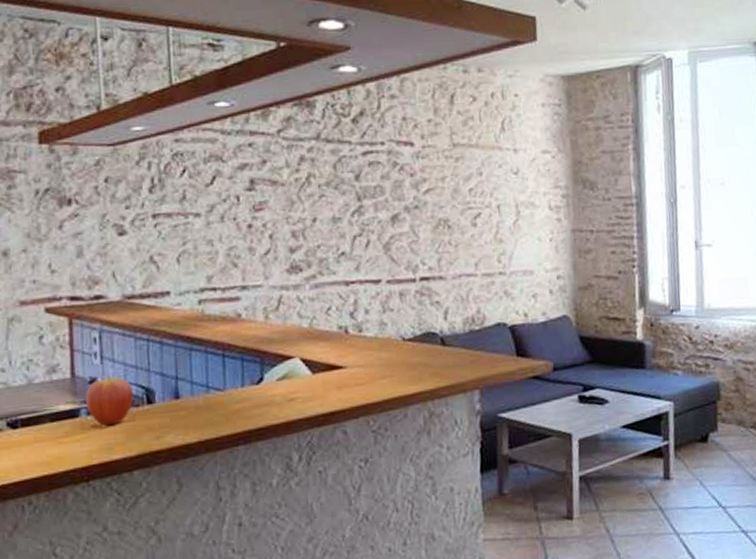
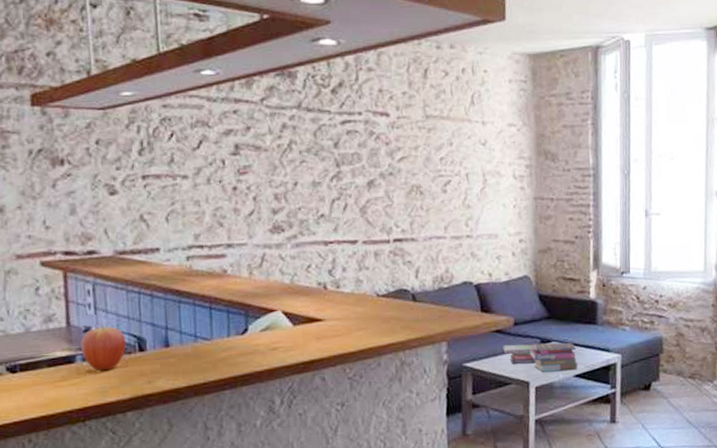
books: none [541,391,578,414] -> present [503,344,536,364]
books: none [571,389,626,423] -> present [529,342,578,372]

